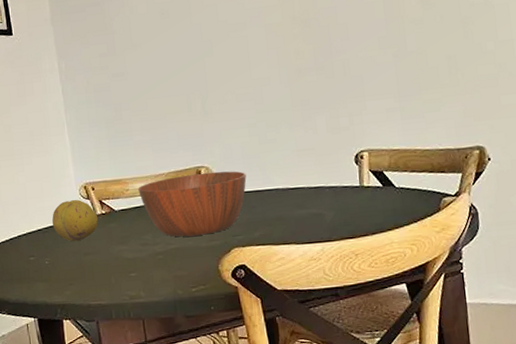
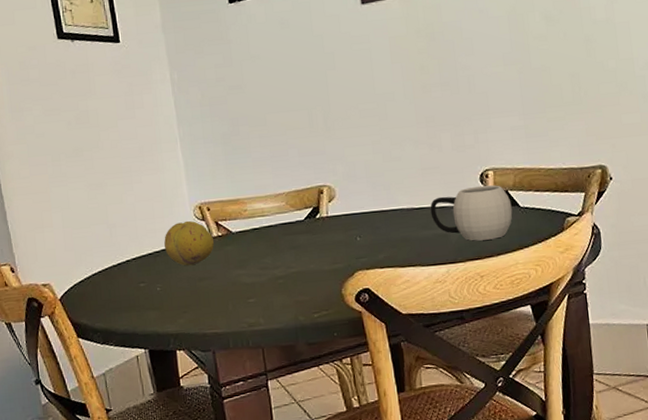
bowl: present [138,171,247,237] -> none [257,190,370,260]
mug: none [305,166,388,220] -> present [430,185,513,241]

